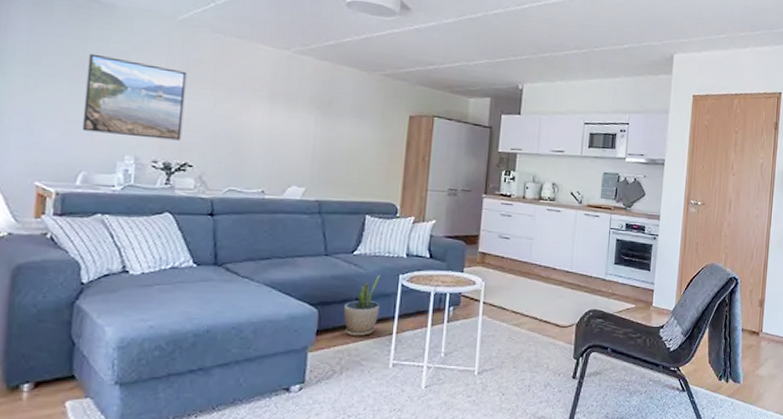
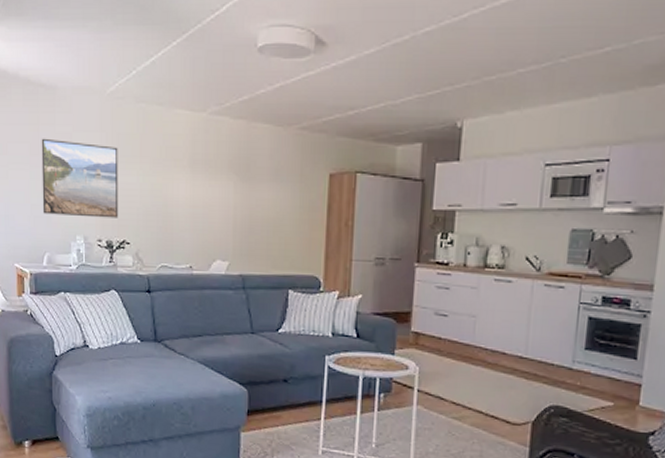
potted plant: present [343,275,380,337] -> none [271,355,306,420]

